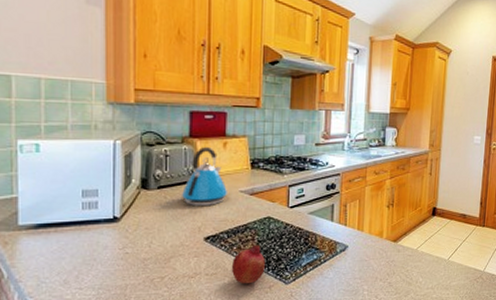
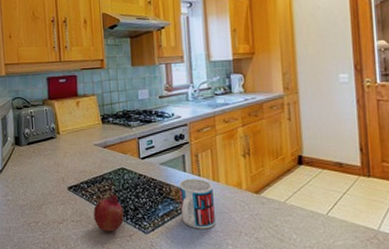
kettle: present [181,146,228,205] -> none [45,106,85,158]
mug: none [324,227,357,277] -> present [178,178,216,229]

